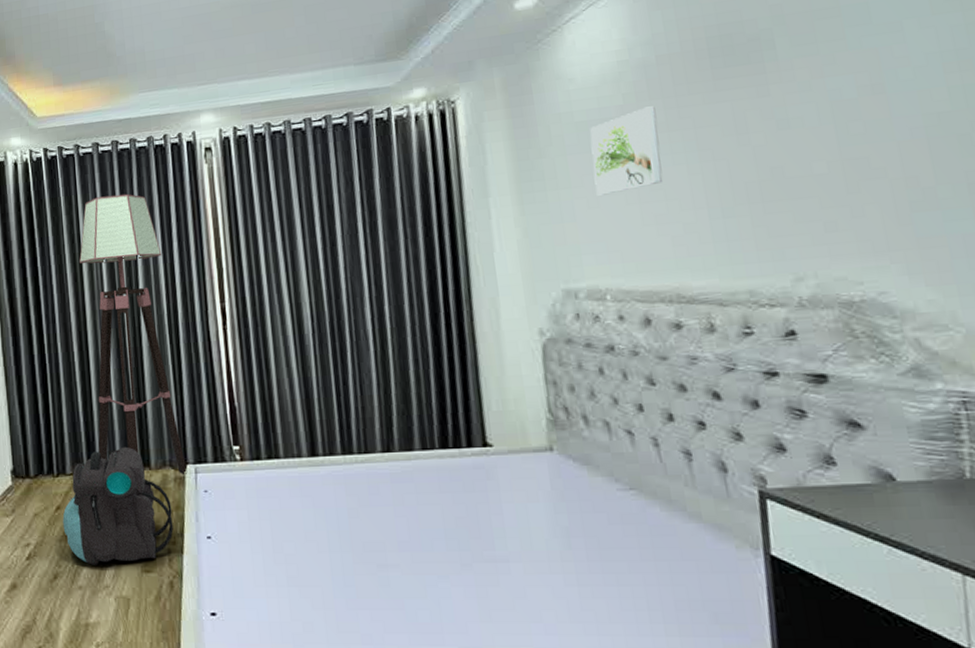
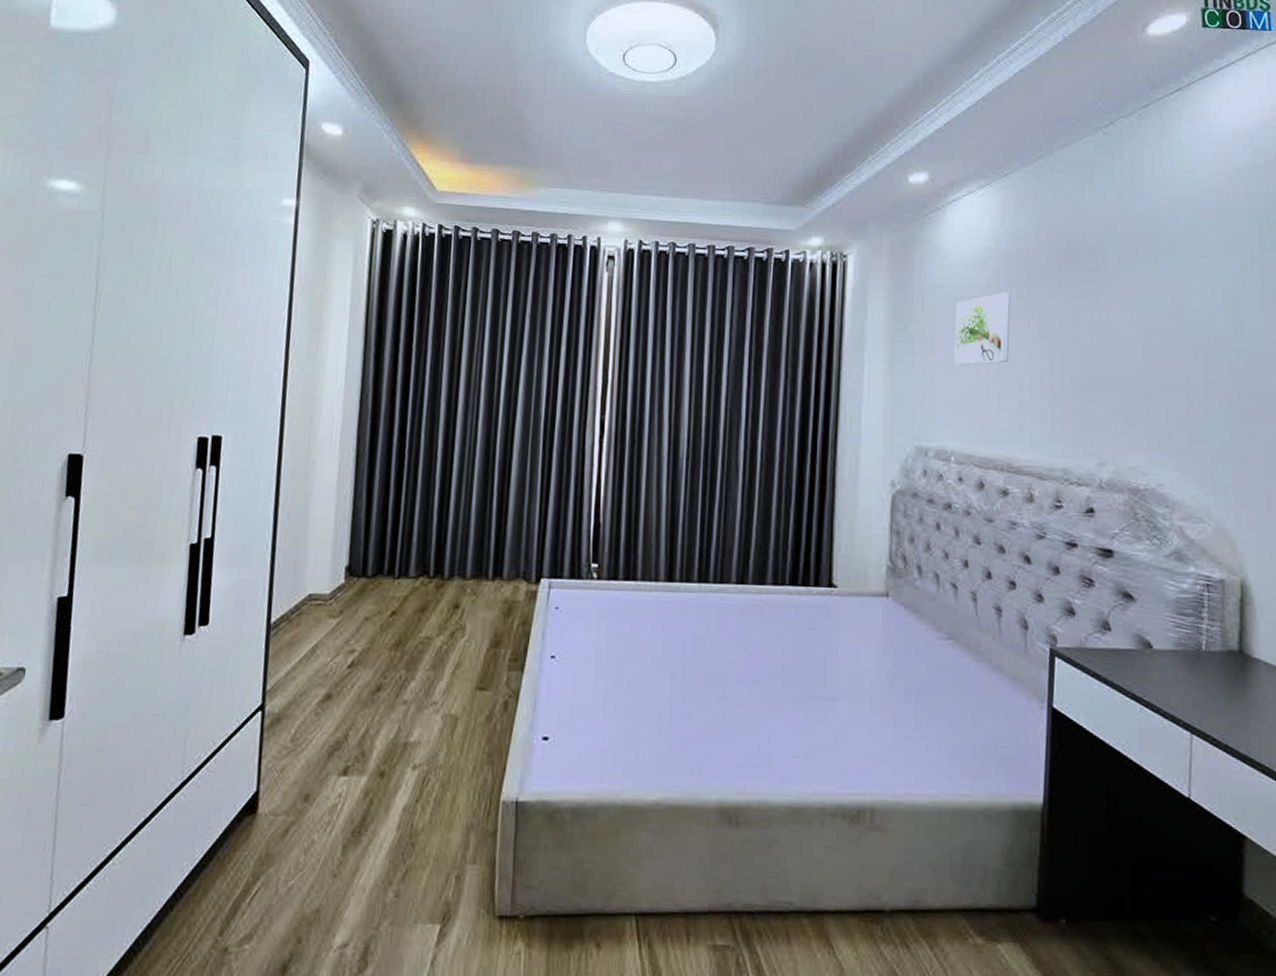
backpack: present [62,446,174,565] -> none [396,553,519,679]
floor lamp: present [79,194,188,474] -> none [448,286,548,588]

